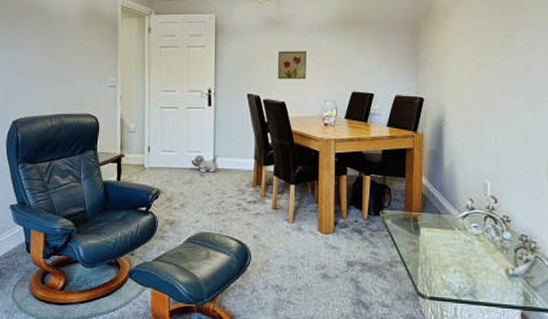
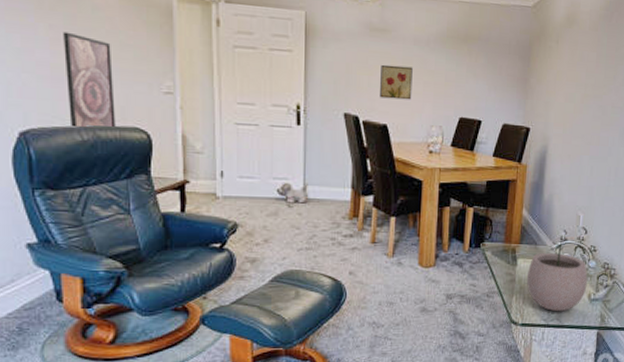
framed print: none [44,47,75,115] -> present [63,31,116,127]
plant pot: none [431,206,503,287] -> present [526,237,588,312]

